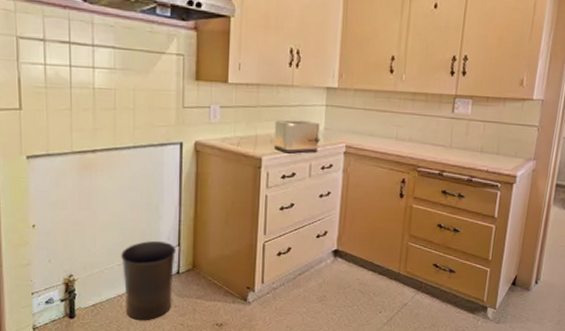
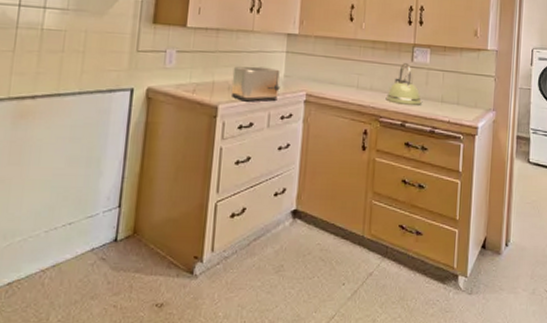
waste bin: present [121,240,176,320] -> none [48,201,115,302]
kettle: none [424,114,461,156] -> present [385,63,422,106]

